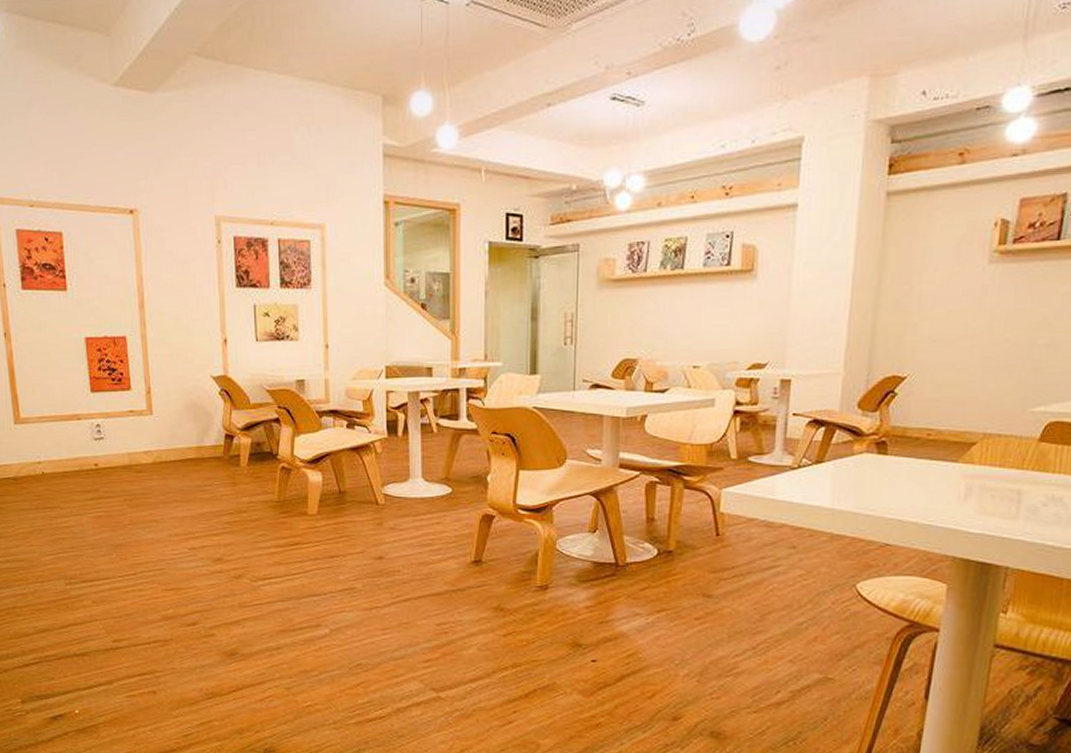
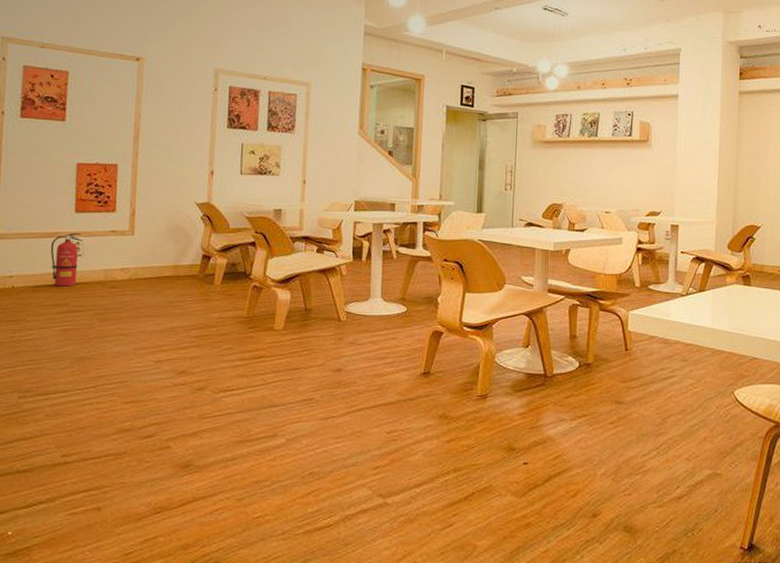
fire extinguisher: none [72,415,103,472] -> present [50,233,83,287]

